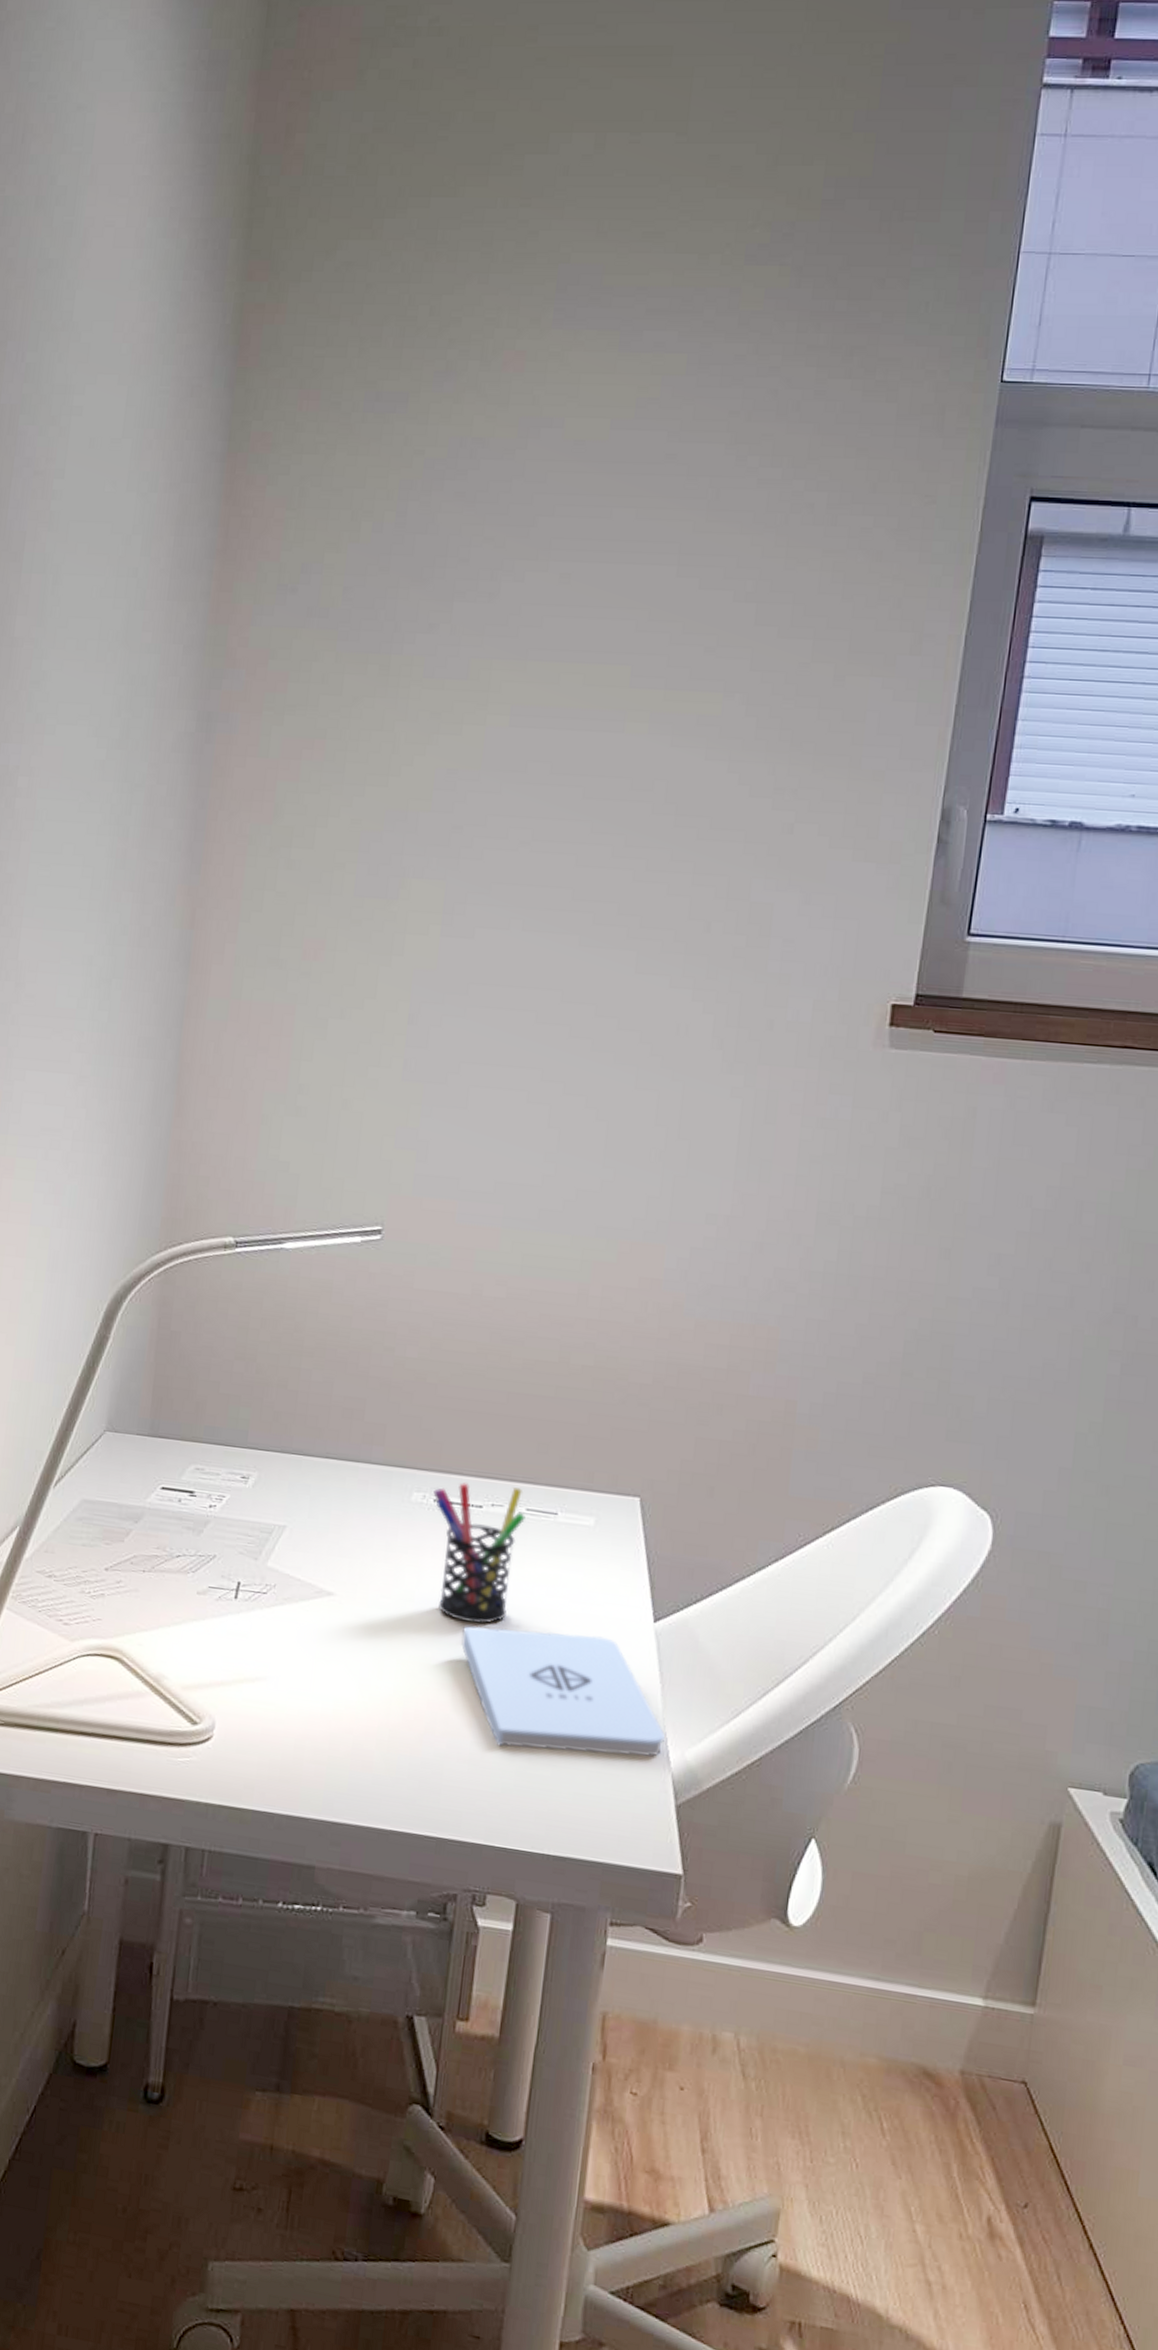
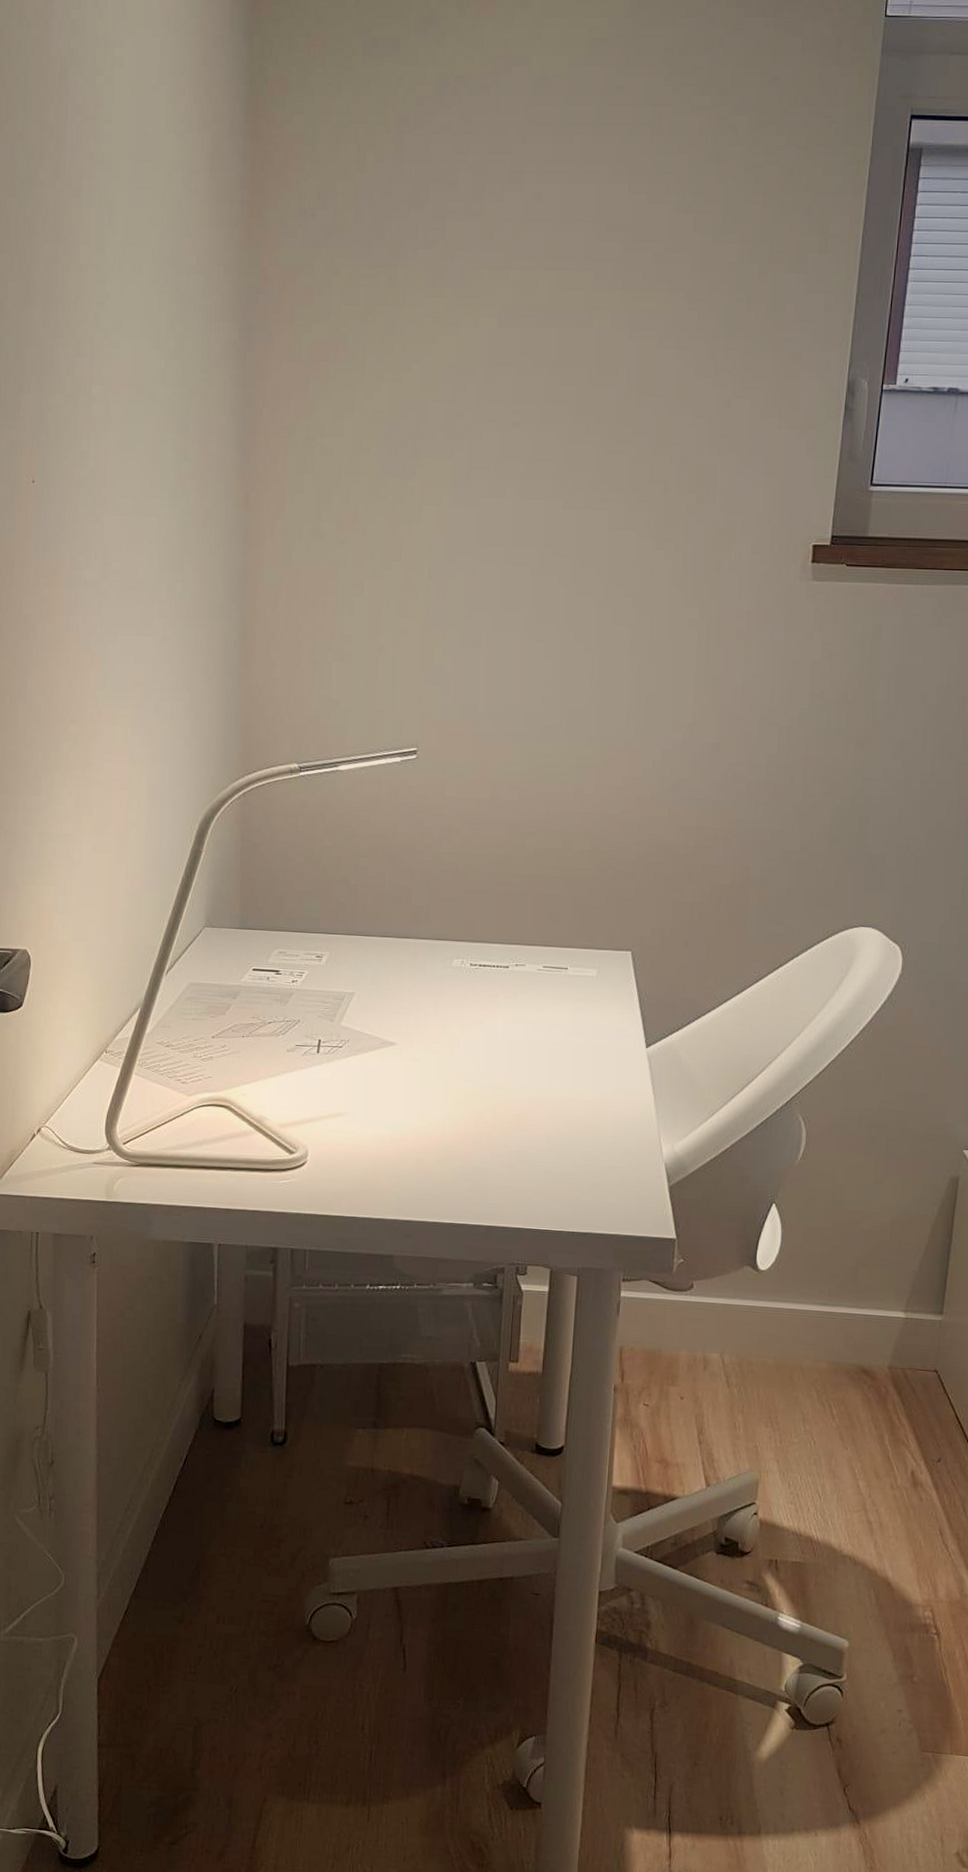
pen holder: present [433,1483,525,1625] -> none [469,949,543,1059]
notepad: present [461,1626,665,1757] -> none [498,1060,658,1152]

